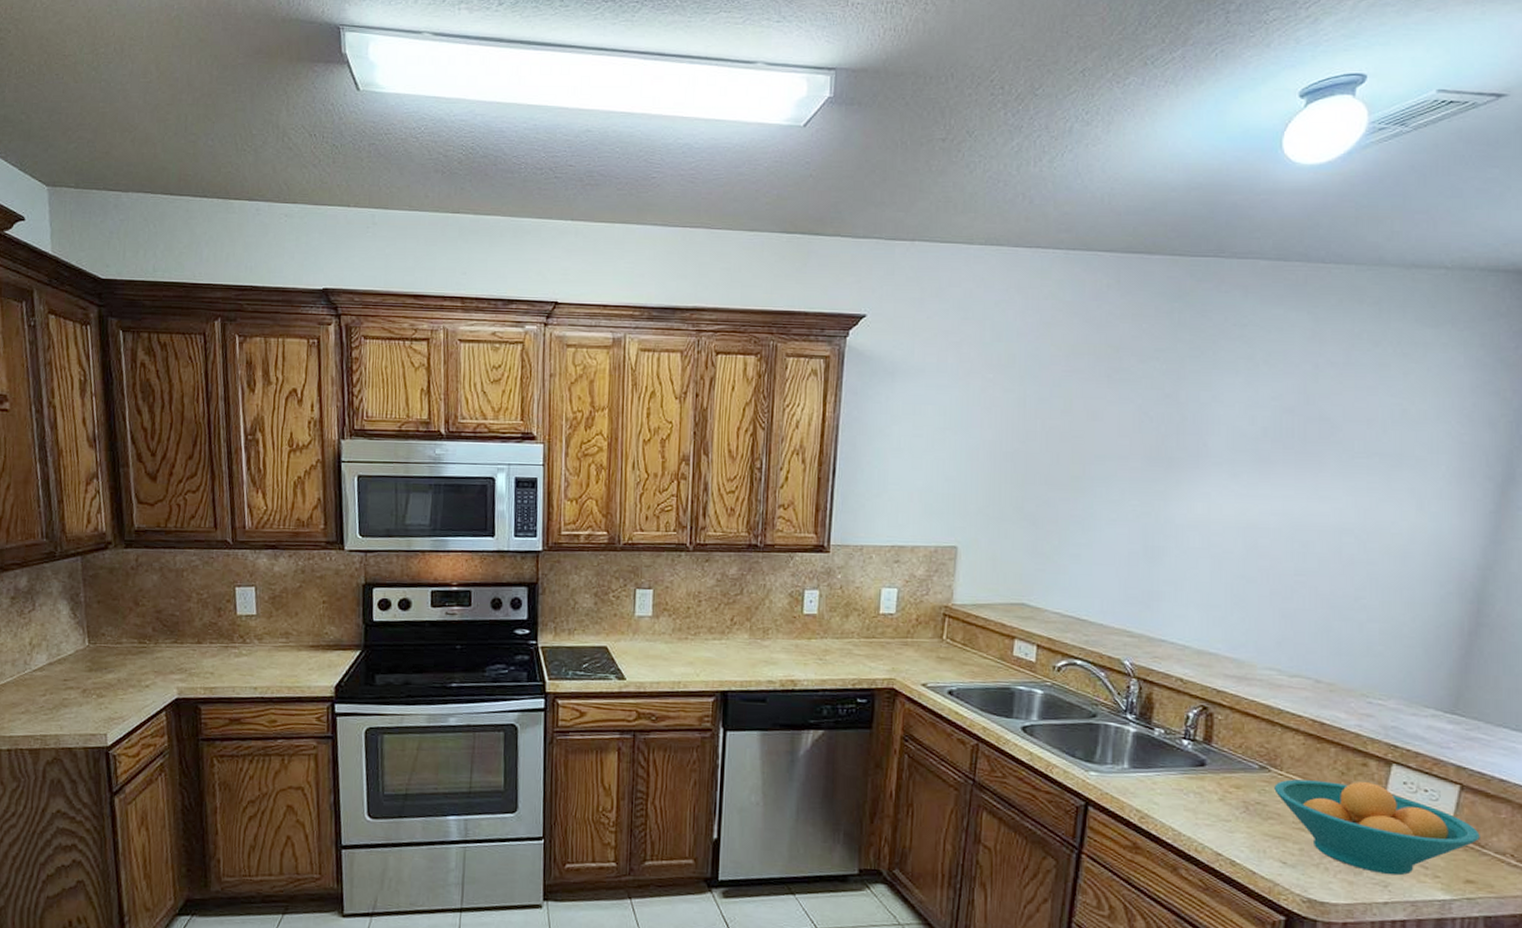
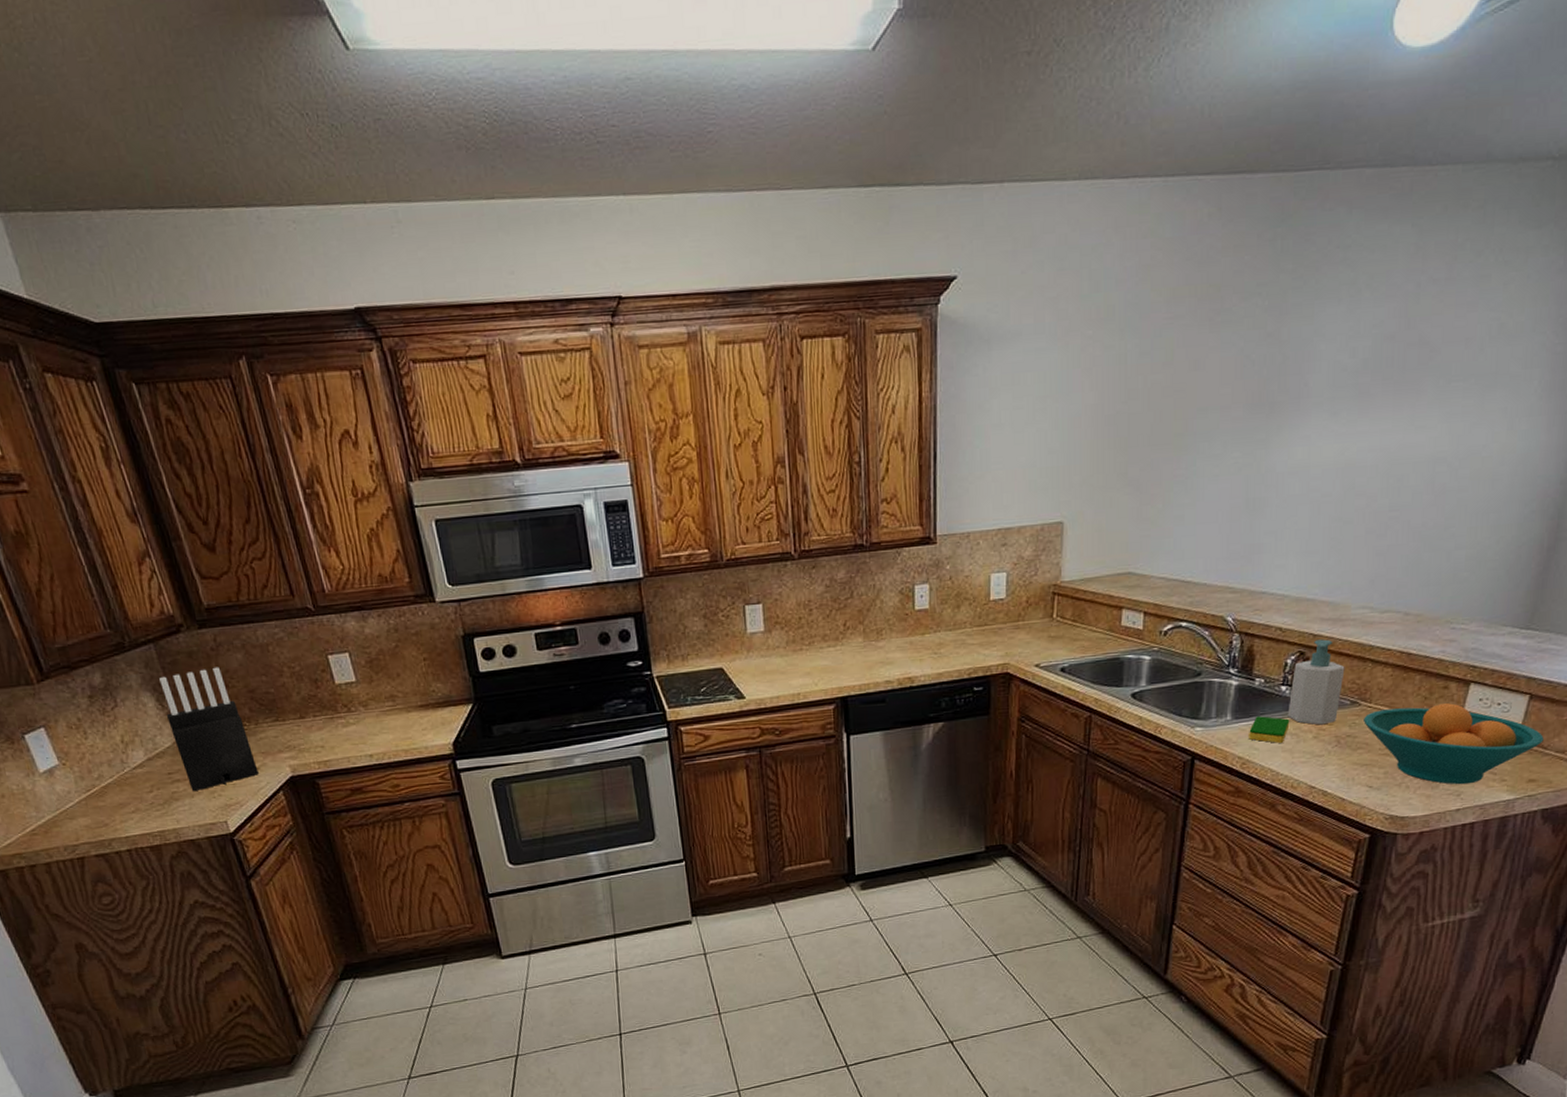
knife block: none [76,585,147,701] -> present [159,666,259,792]
dish sponge: none [1148,768,1193,802] -> present [1249,716,1290,744]
soap bottle: none [1190,696,1252,787] -> present [1287,639,1345,725]

